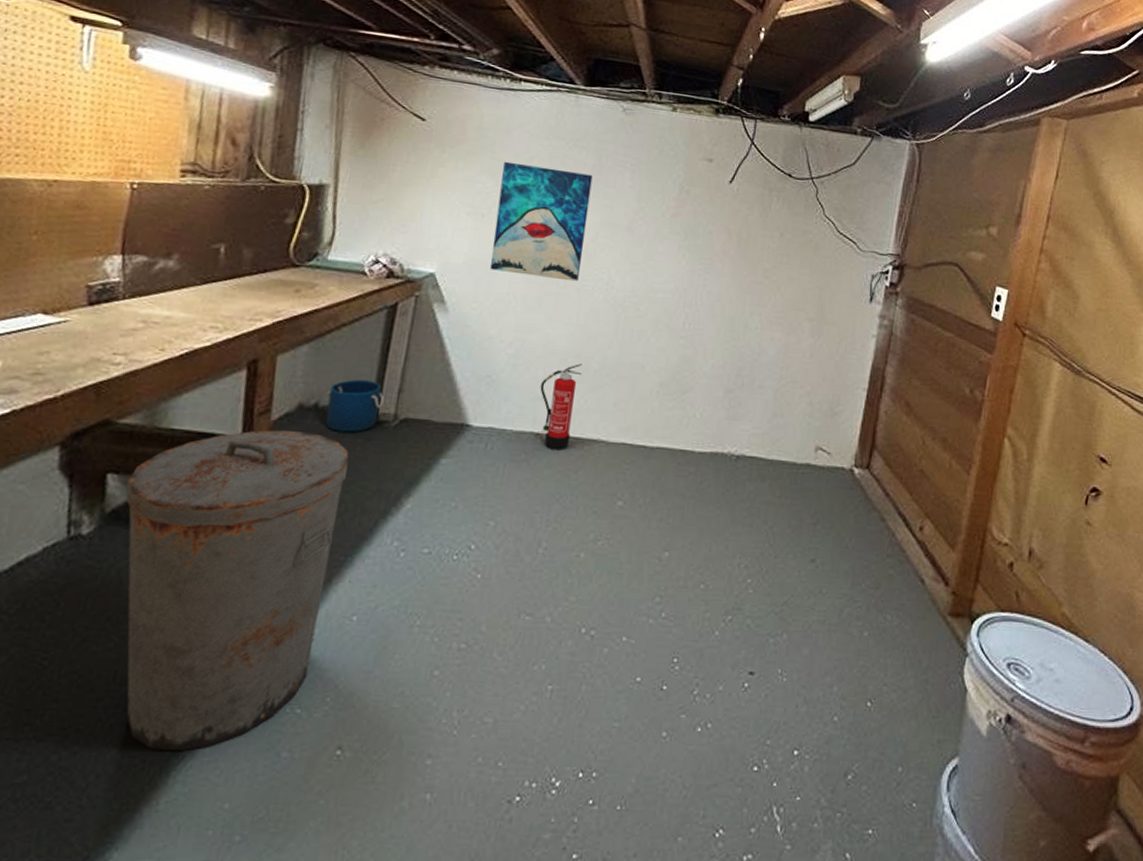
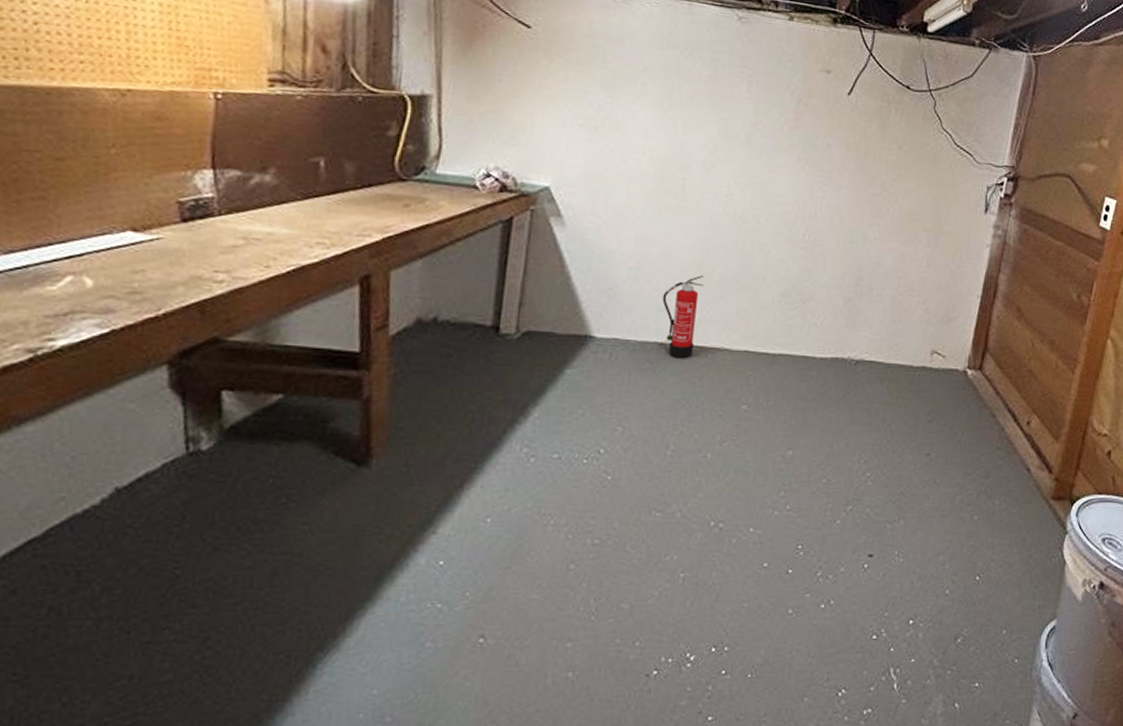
trash can: present [125,430,349,752] -> none [243,344,473,647]
bucket: present [326,379,385,433] -> none [445,293,505,346]
wall art: present [490,161,593,282] -> none [606,71,709,195]

